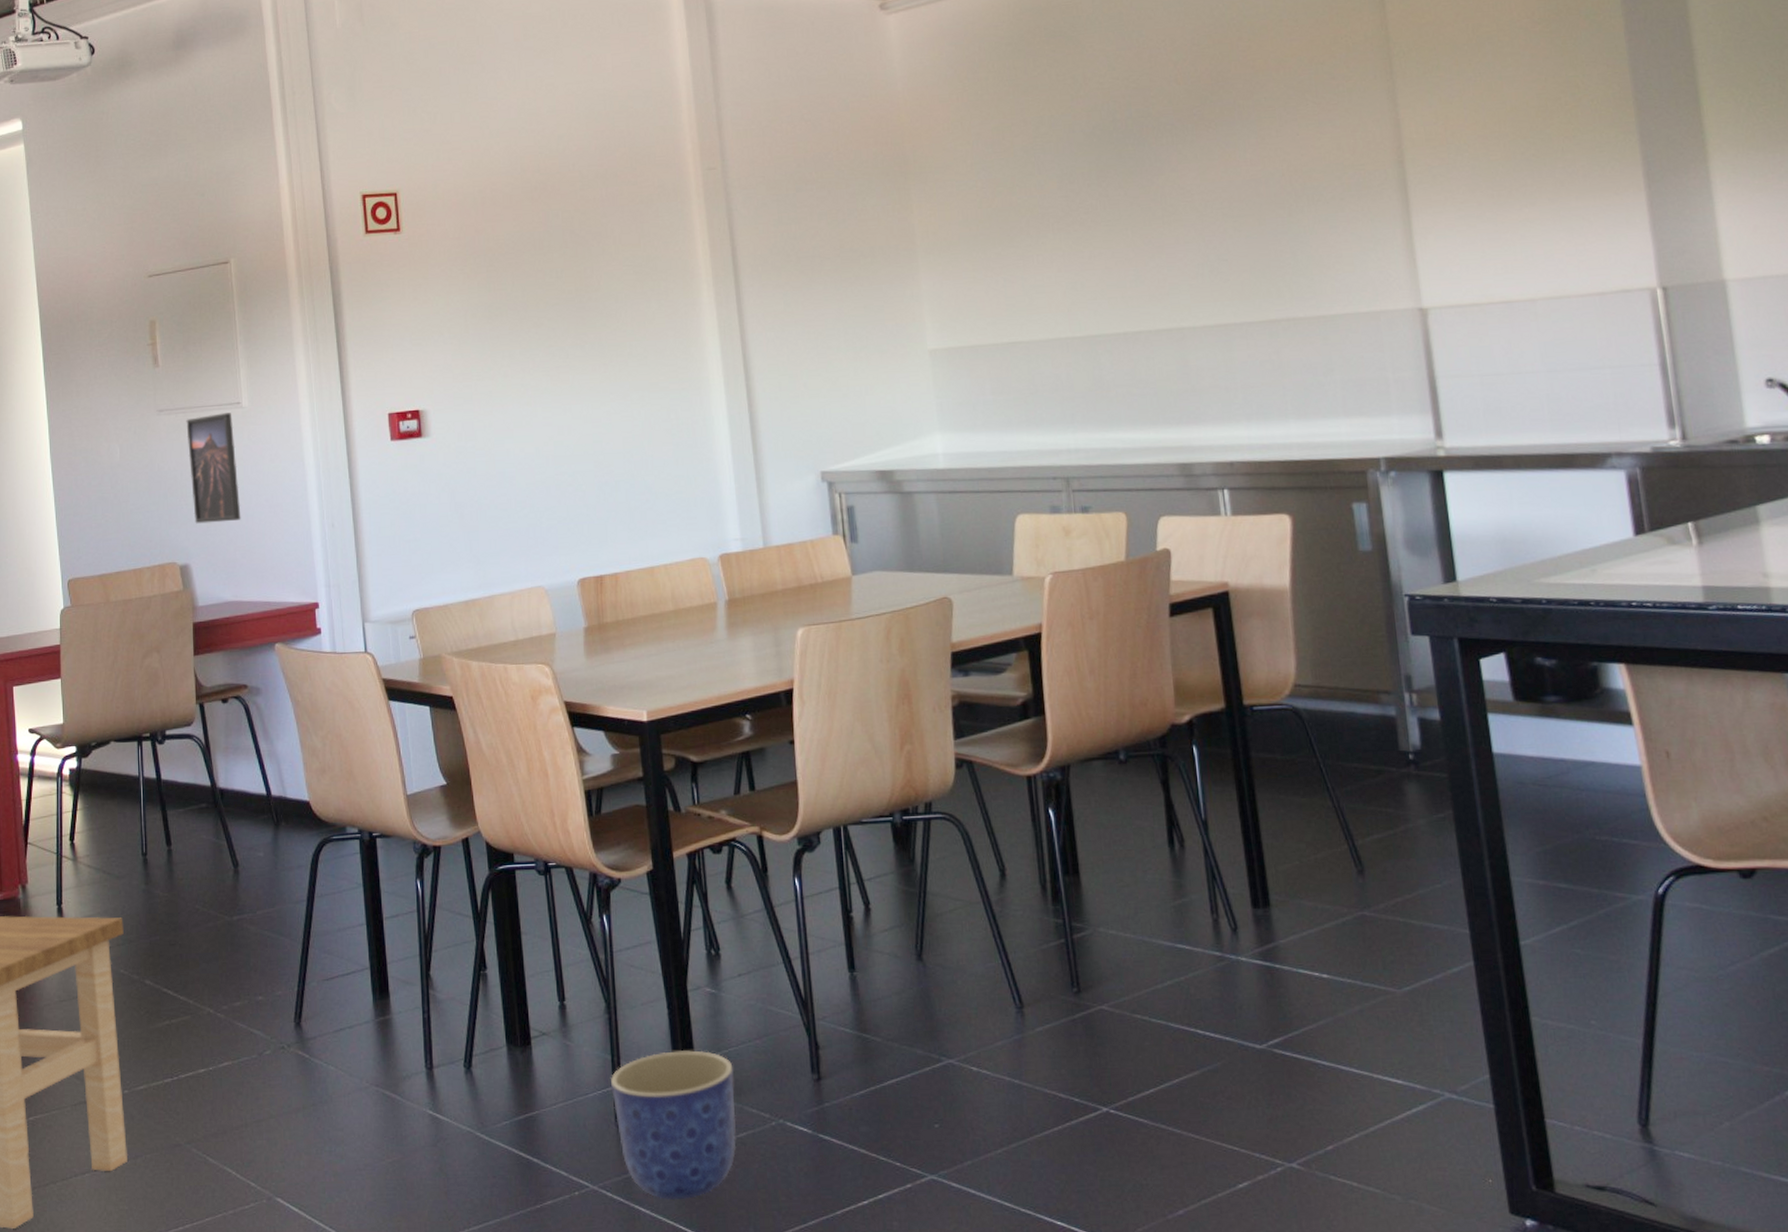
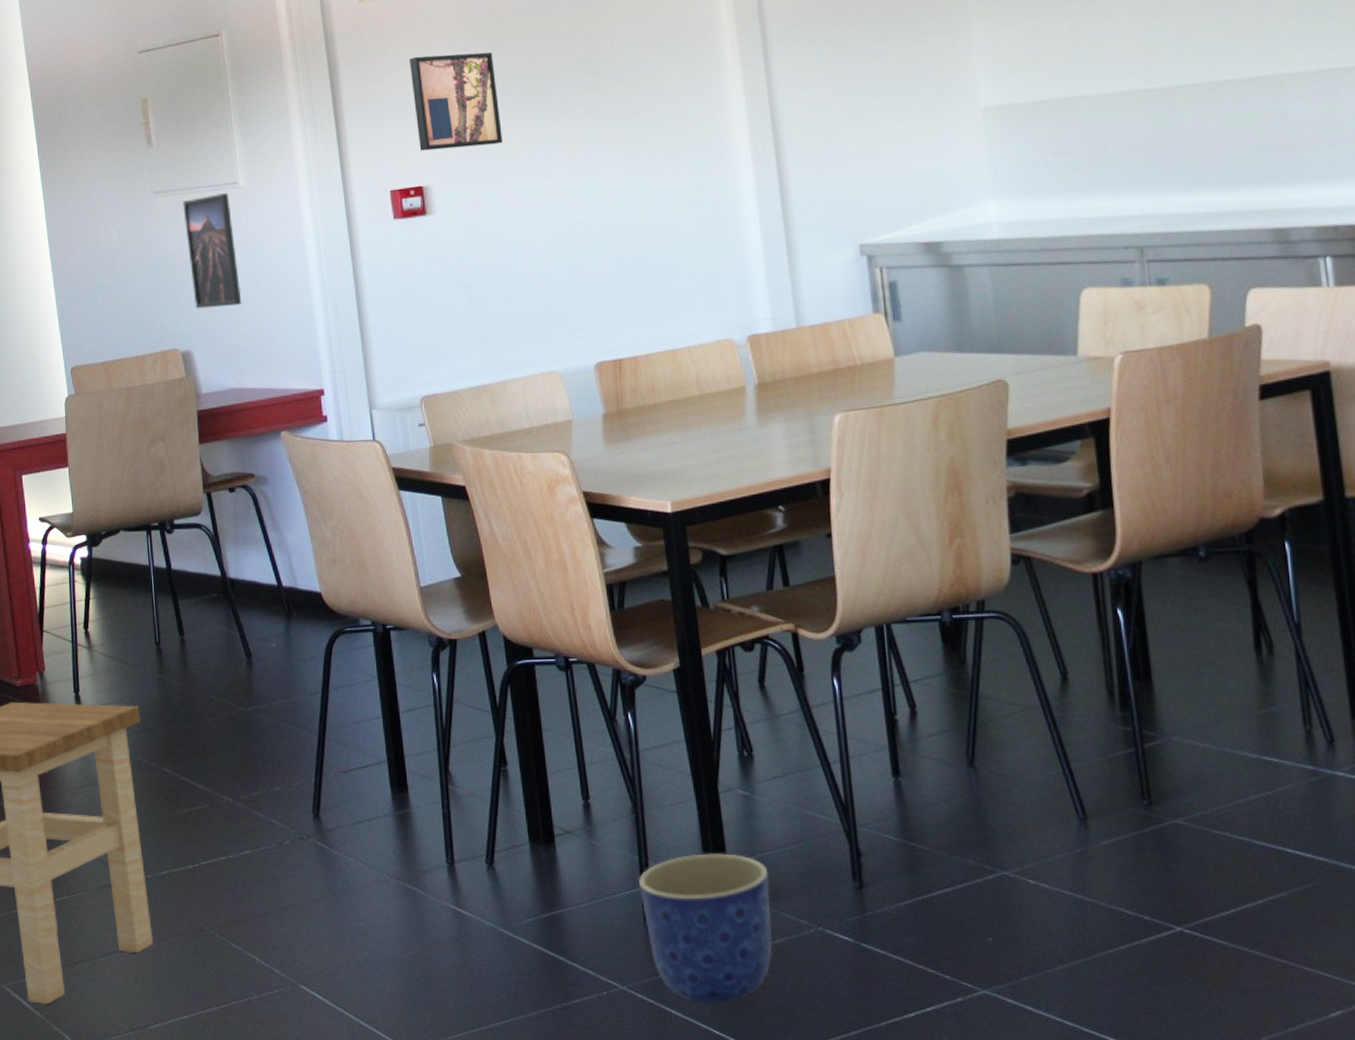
wall art: none [410,286,496,377] -> present [409,52,503,151]

